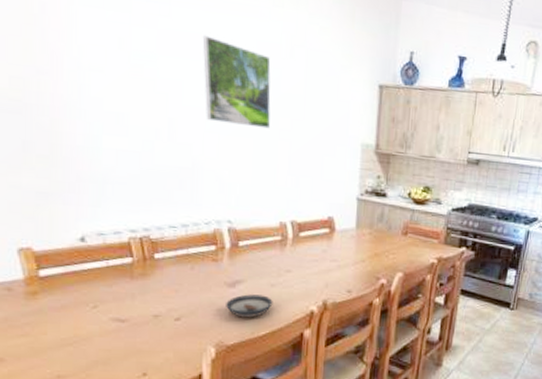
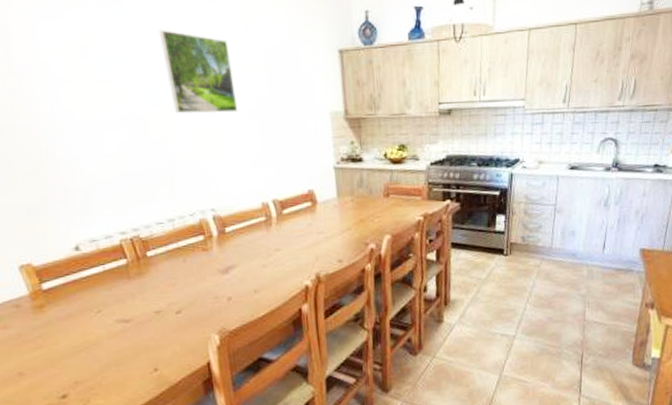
saucer: present [226,294,273,318] -> none [222,277,268,302]

